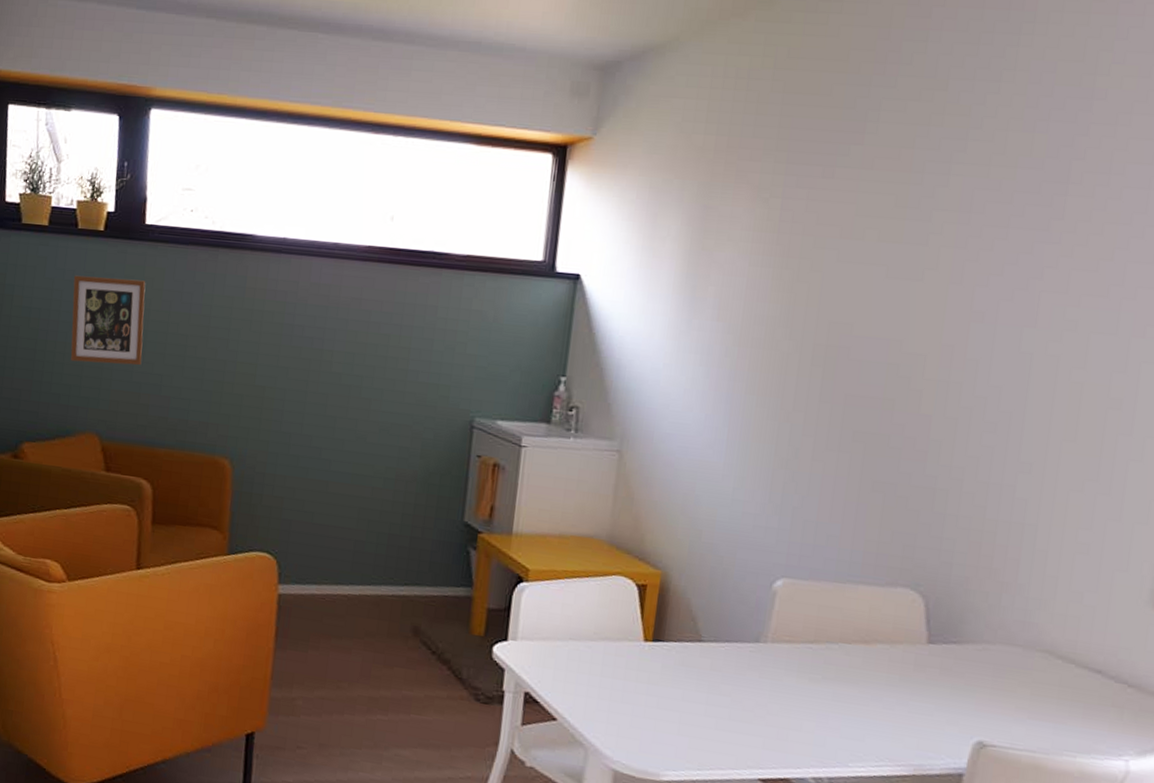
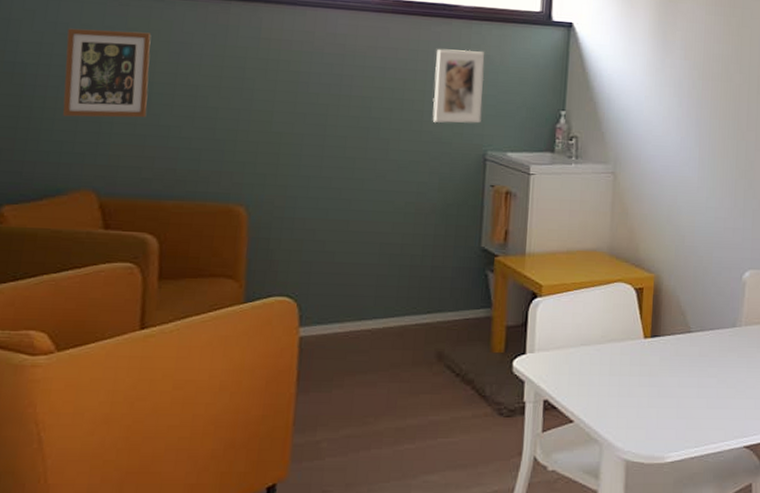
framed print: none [417,302,477,387] -> present [432,48,485,124]

